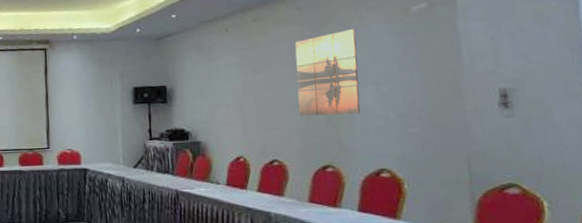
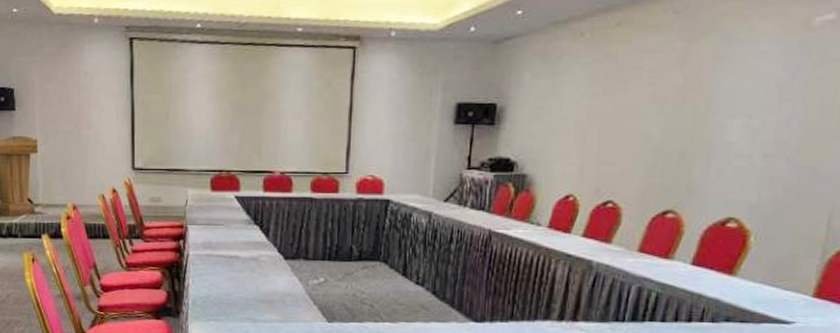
wall art: present [295,29,360,117] -> none [648,43,740,150]

